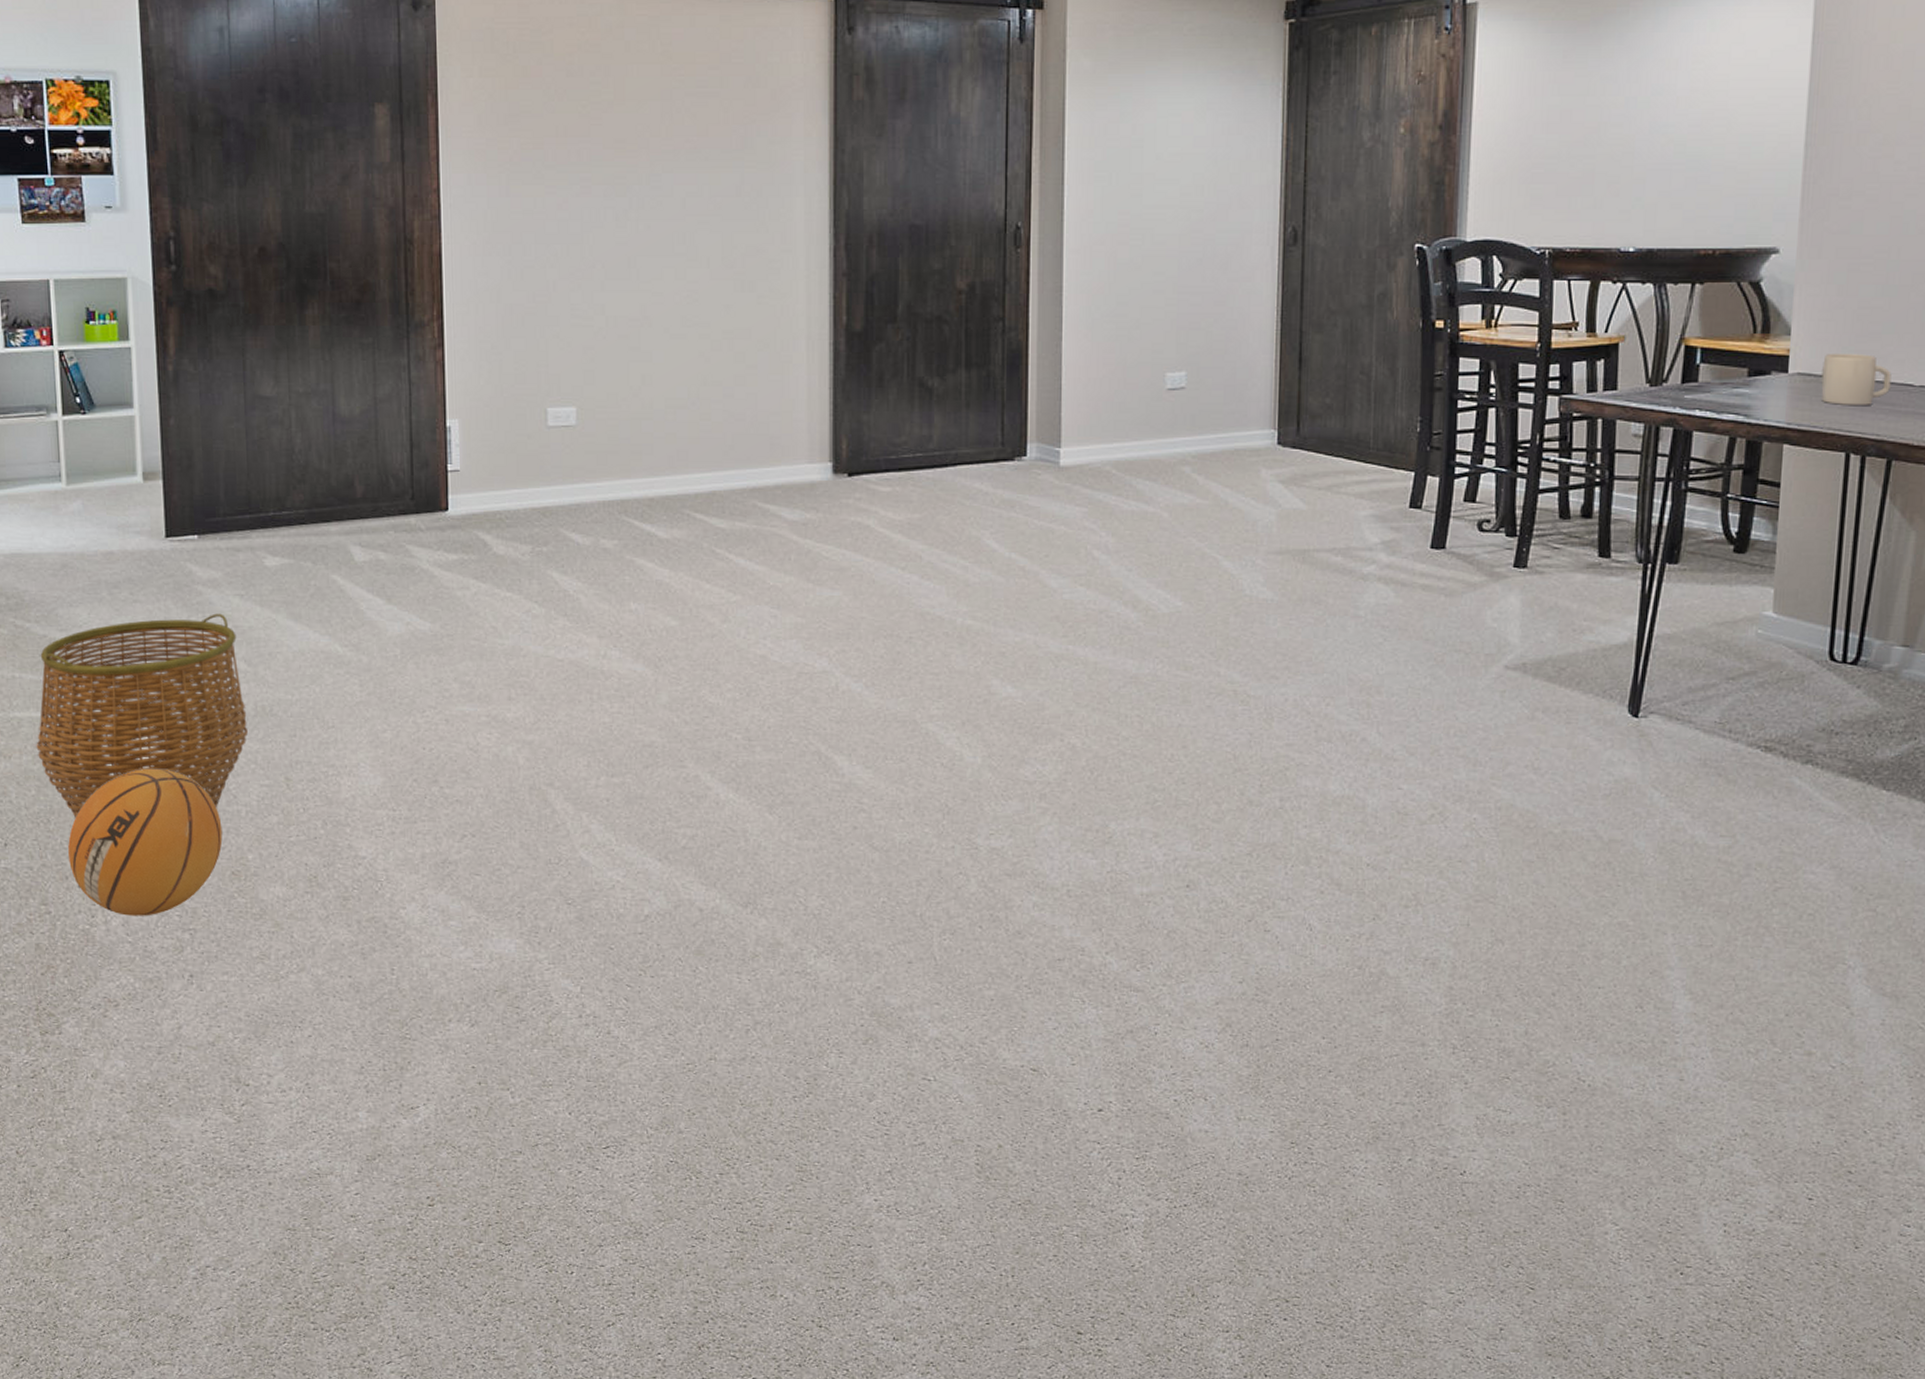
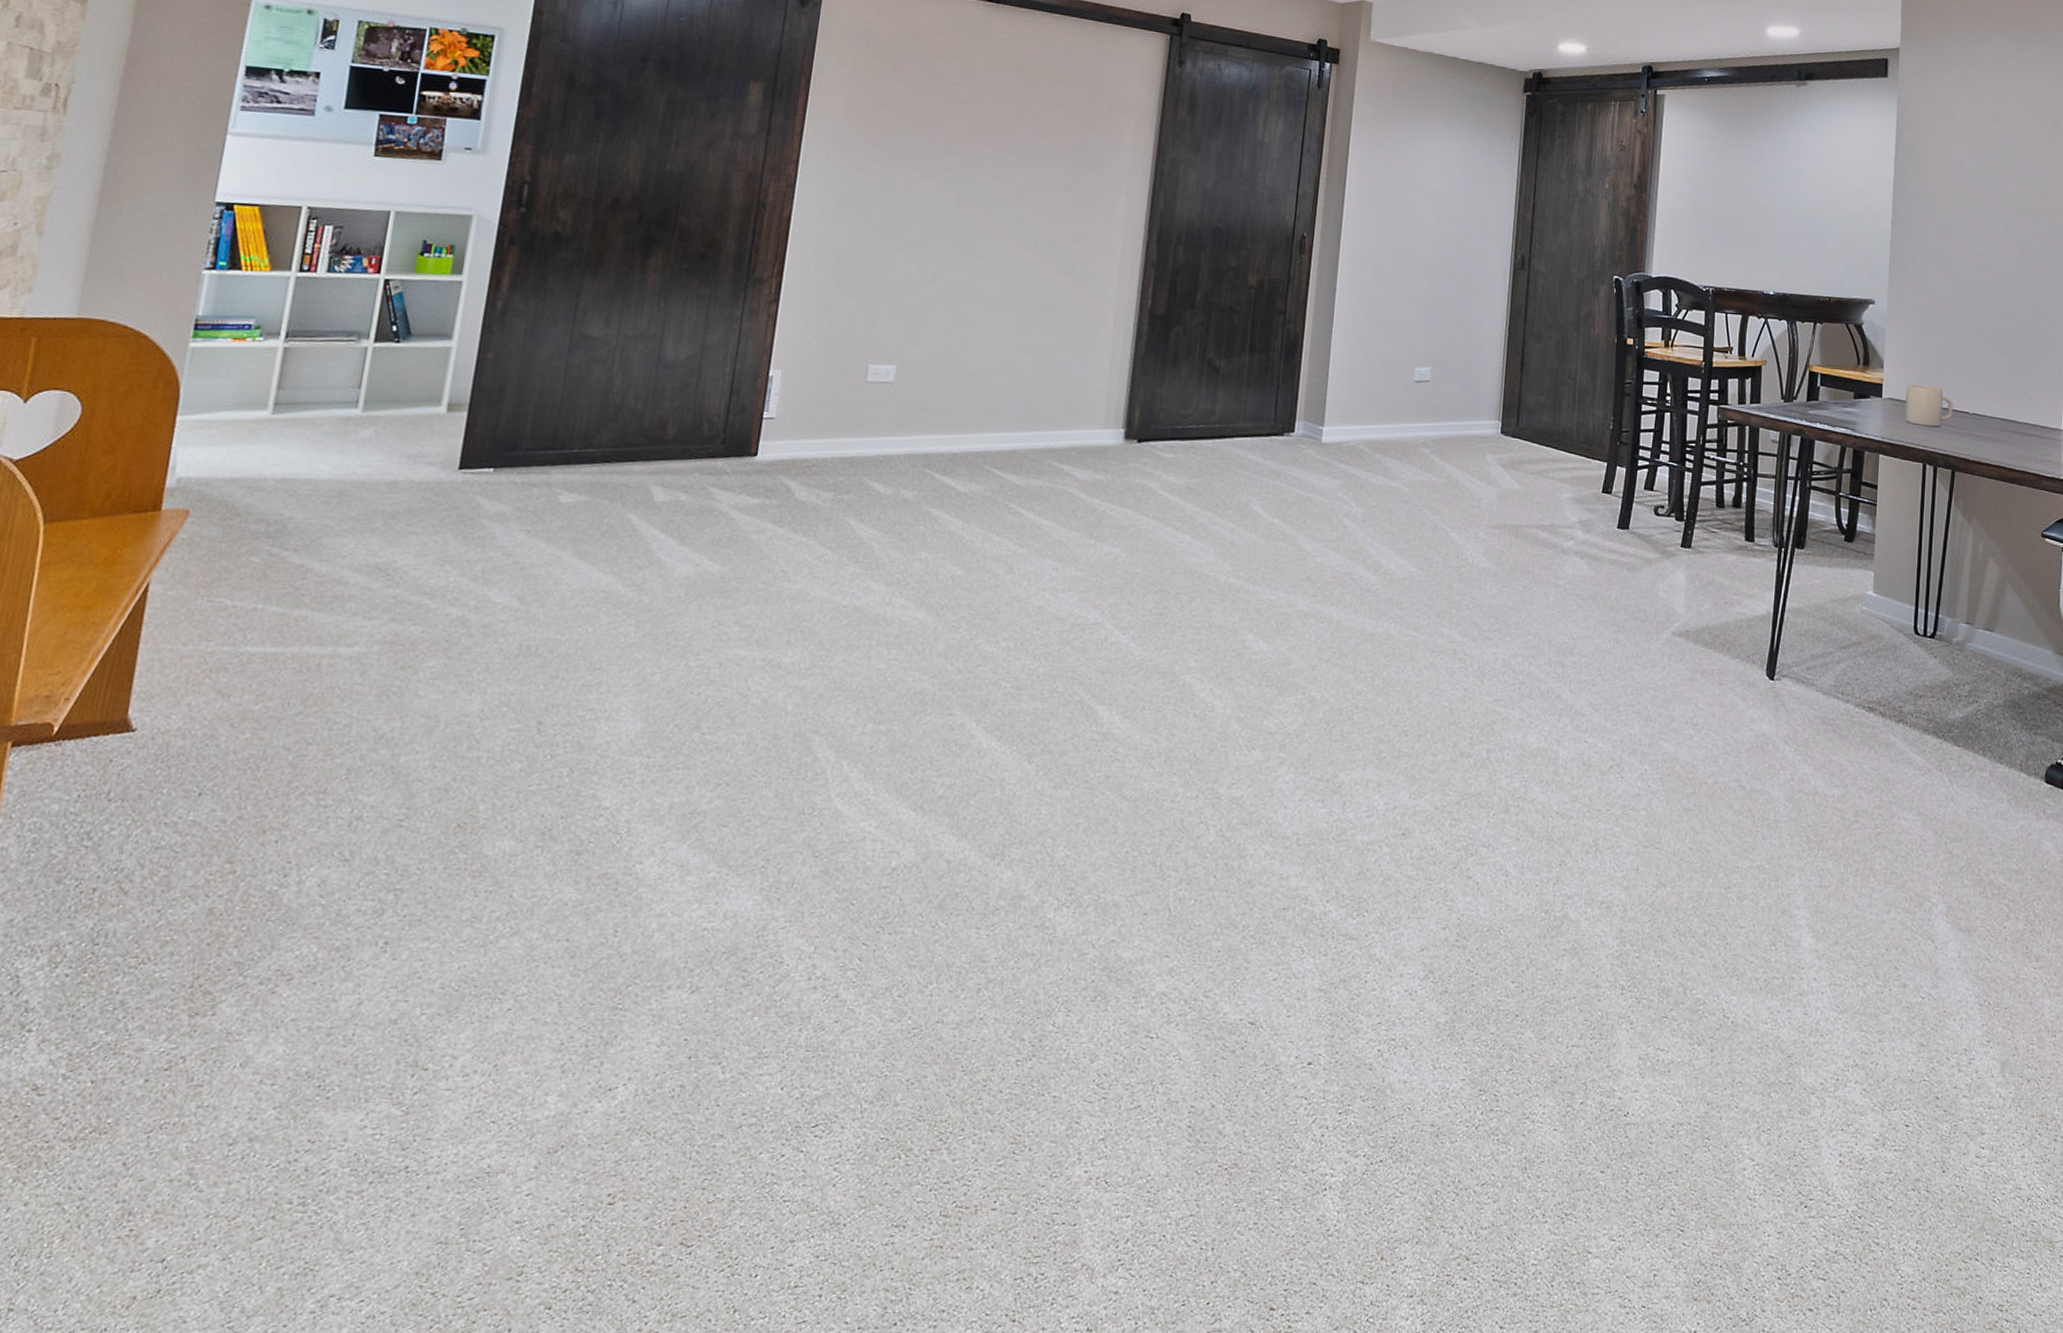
basket: present [36,613,249,818] -> none [262,548,515,764]
basketball: present [68,768,223,916] -> none [270,710,457,875]

